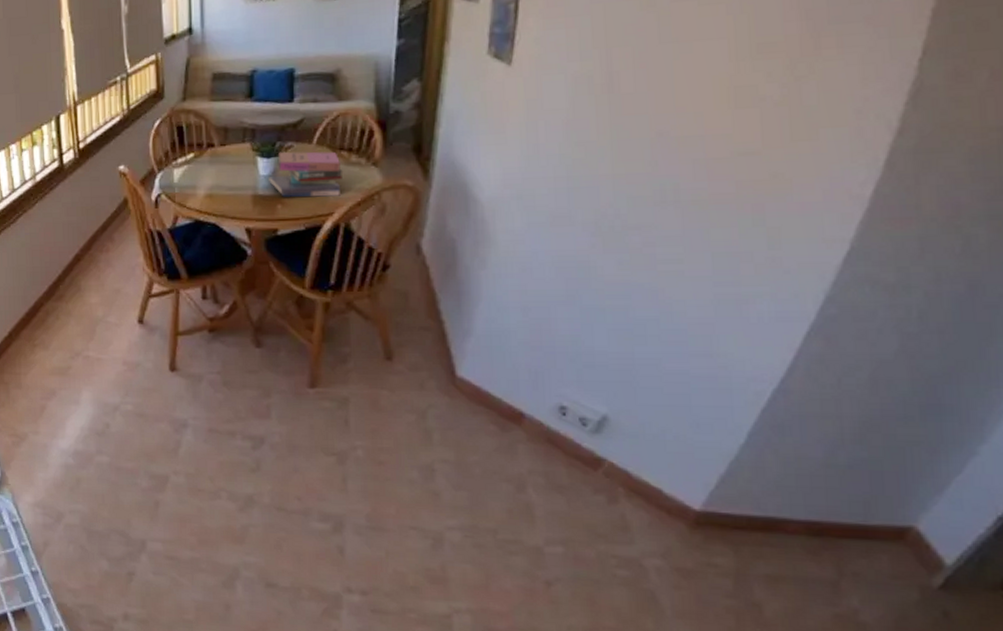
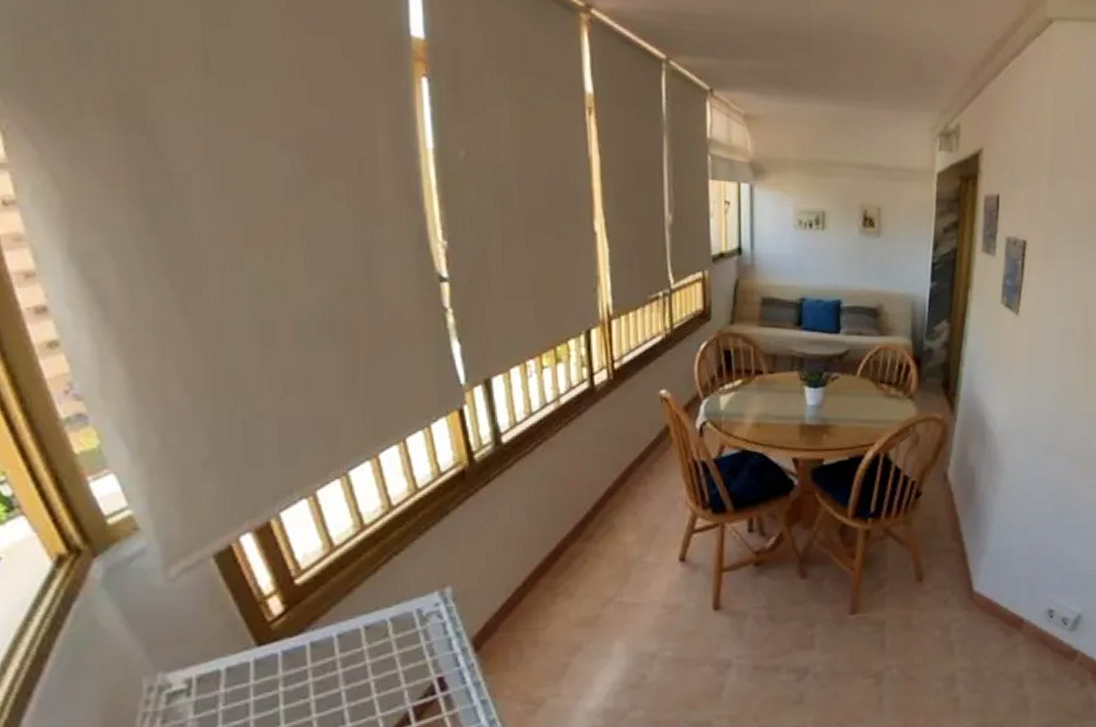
books: present [269,151,342,197] -> none [815,382,883,428]

